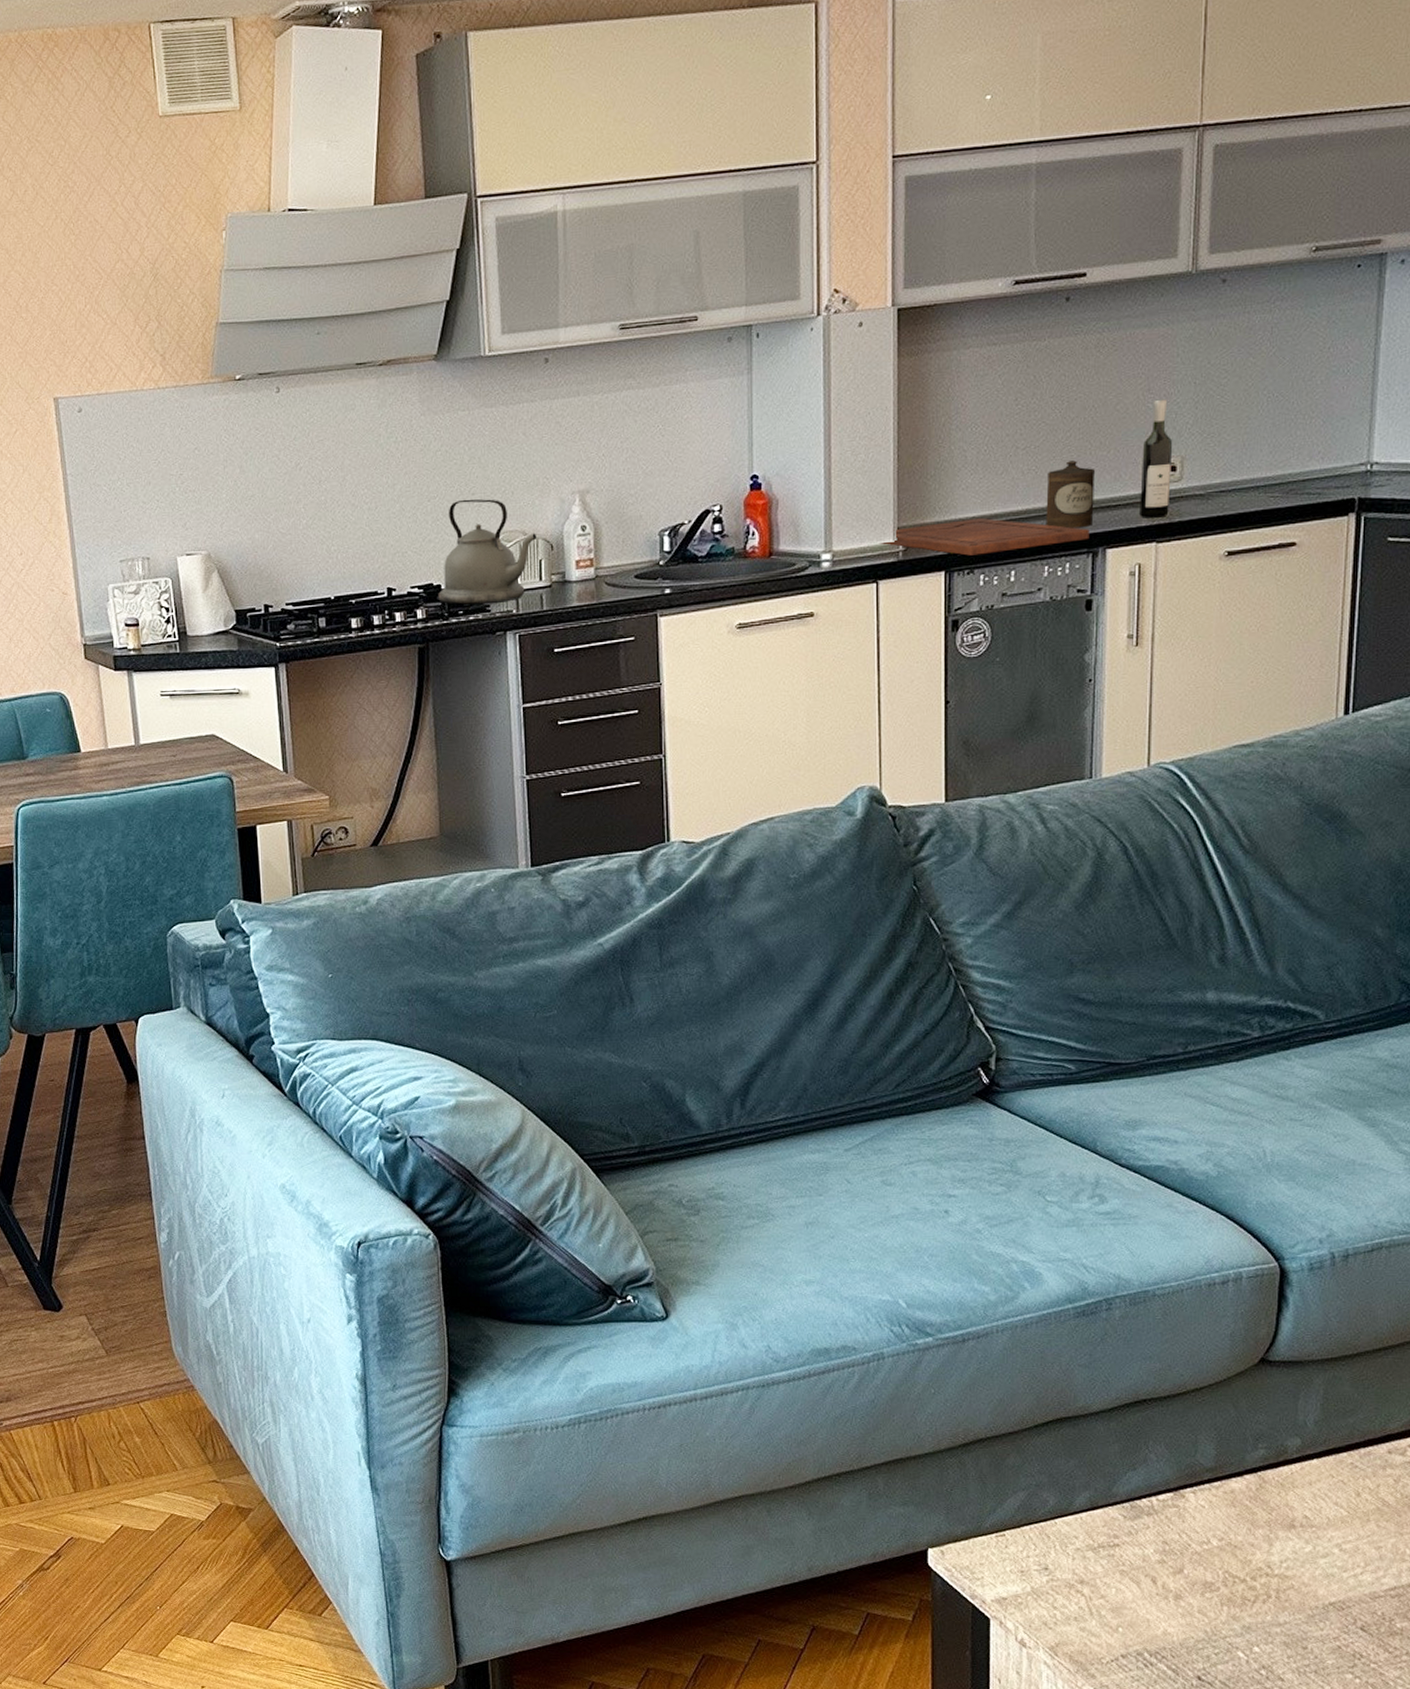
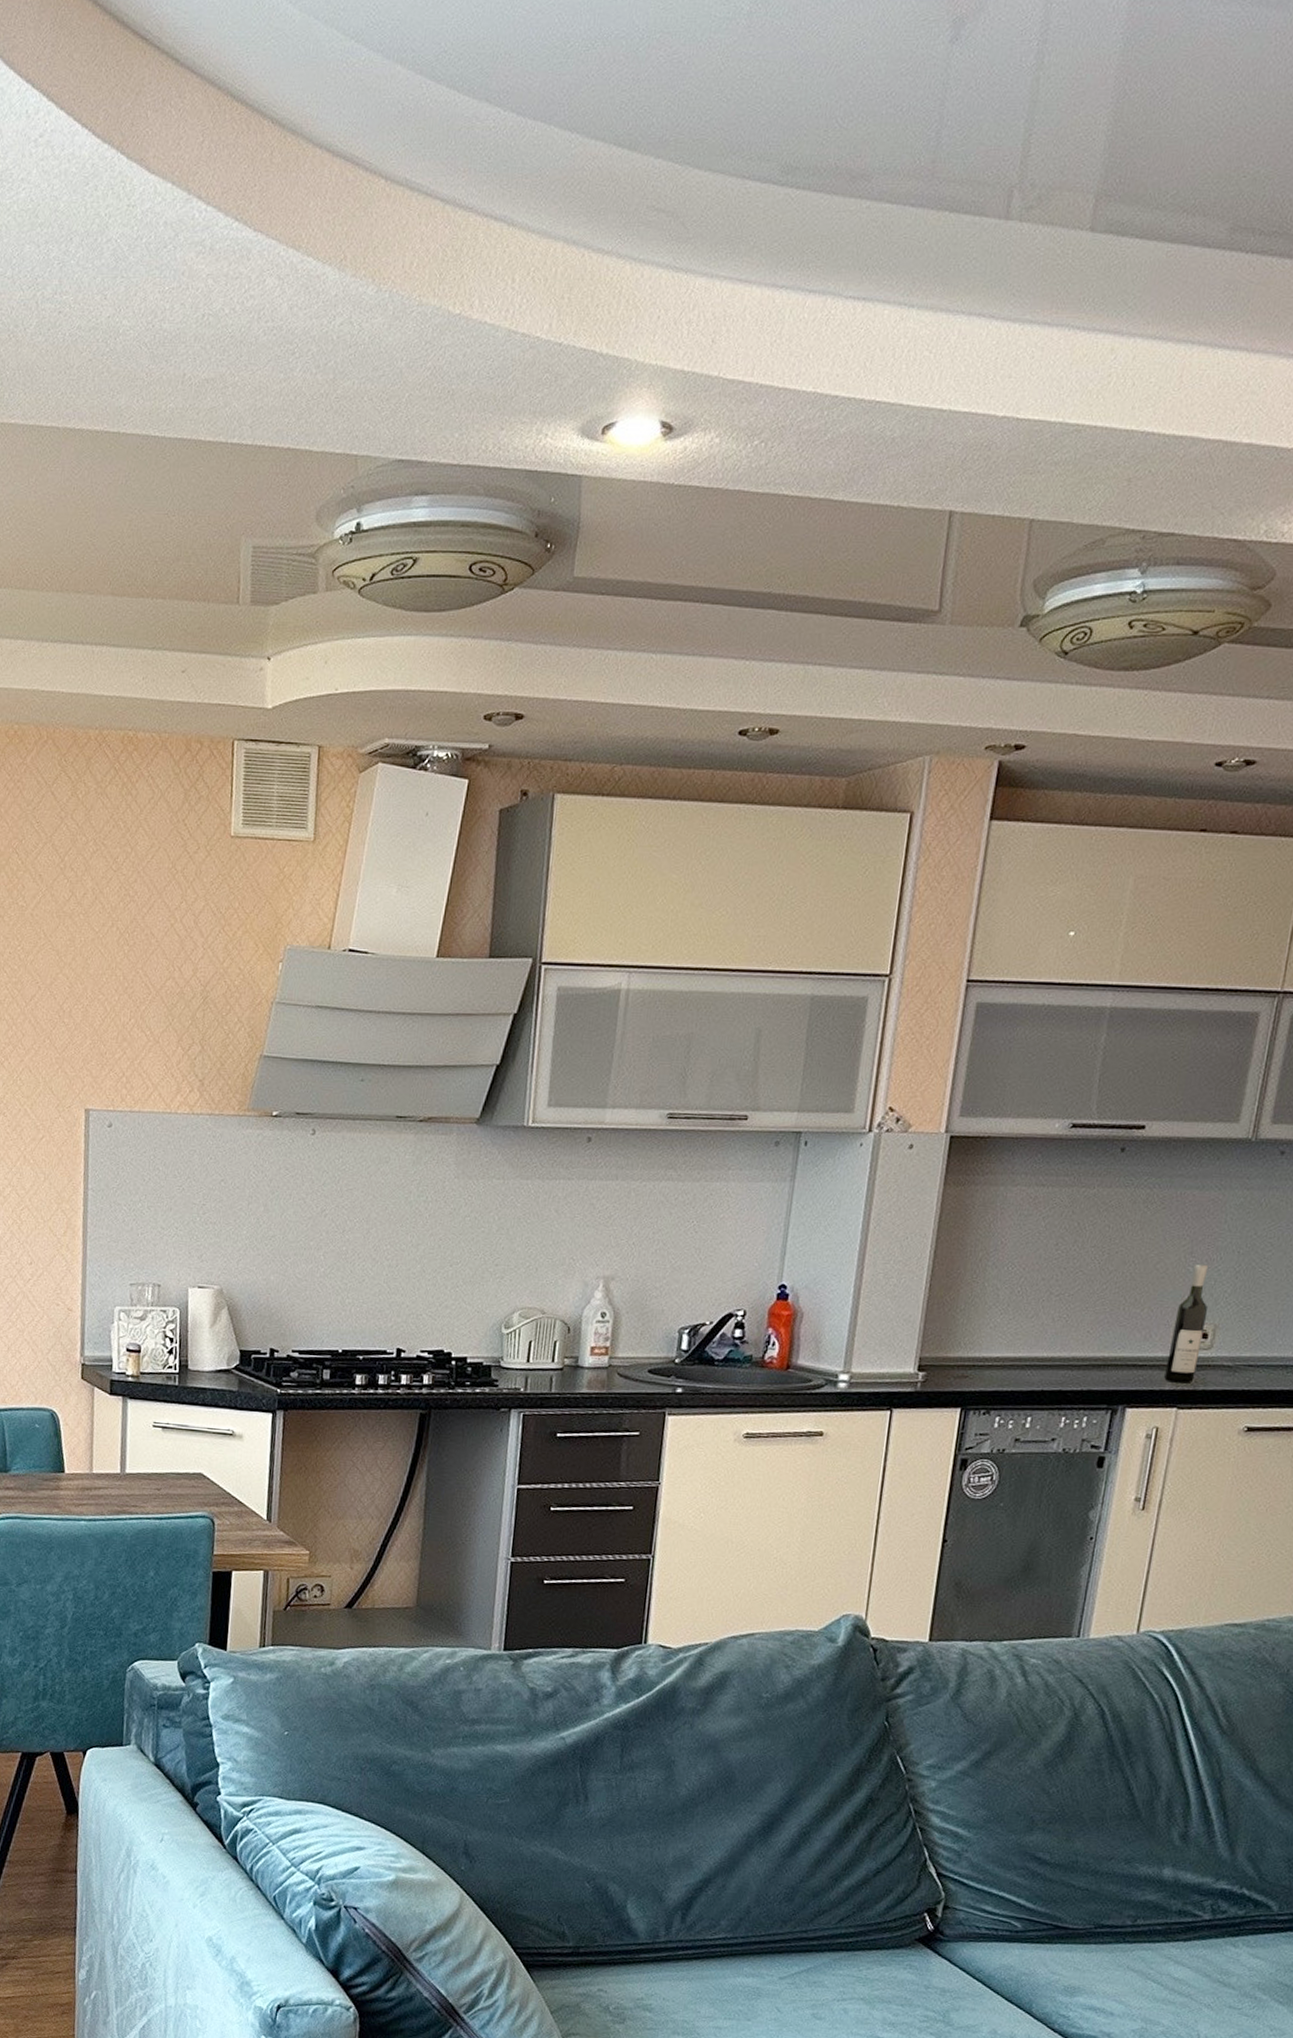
kettle: present [438,499,537,606] -> none [447,1269,556,1379]
cutting board: present [879,517,1090,556] -> none [899,1358,1112,1397]
canister: present [1046,460,1095,529] -> none [1069,1314,1126,1383]

